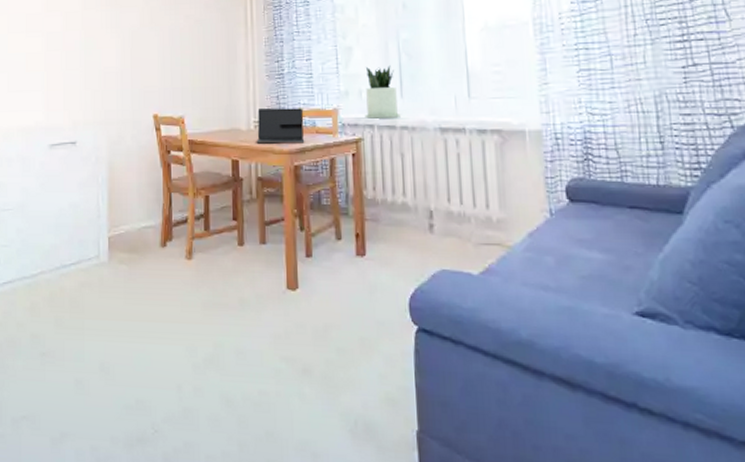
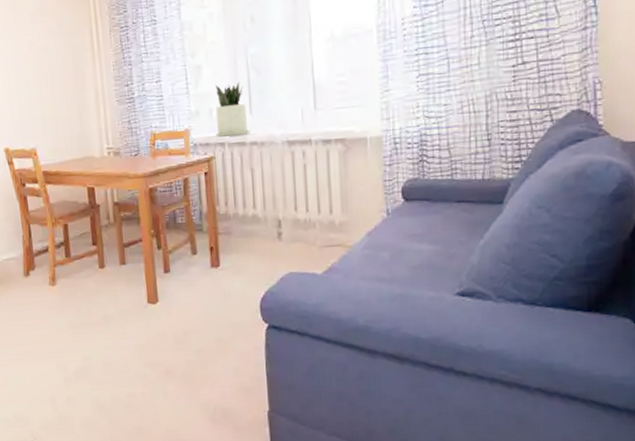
laptop: present [256,108,305,144] -> none [110,131,159,170]

